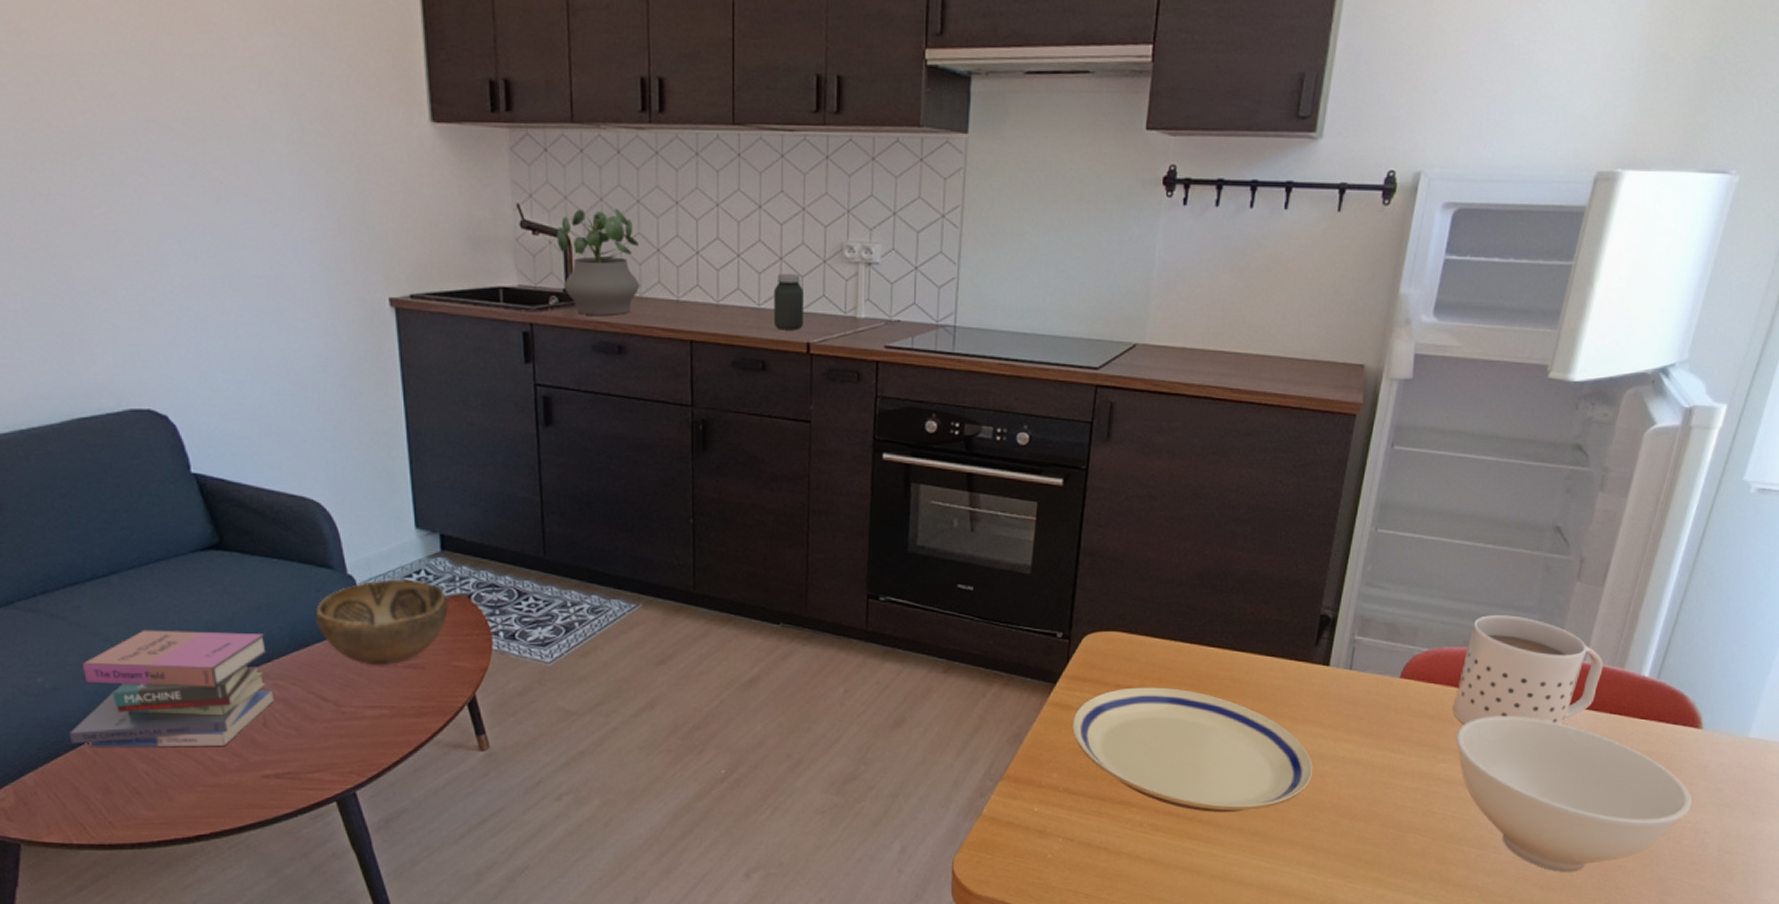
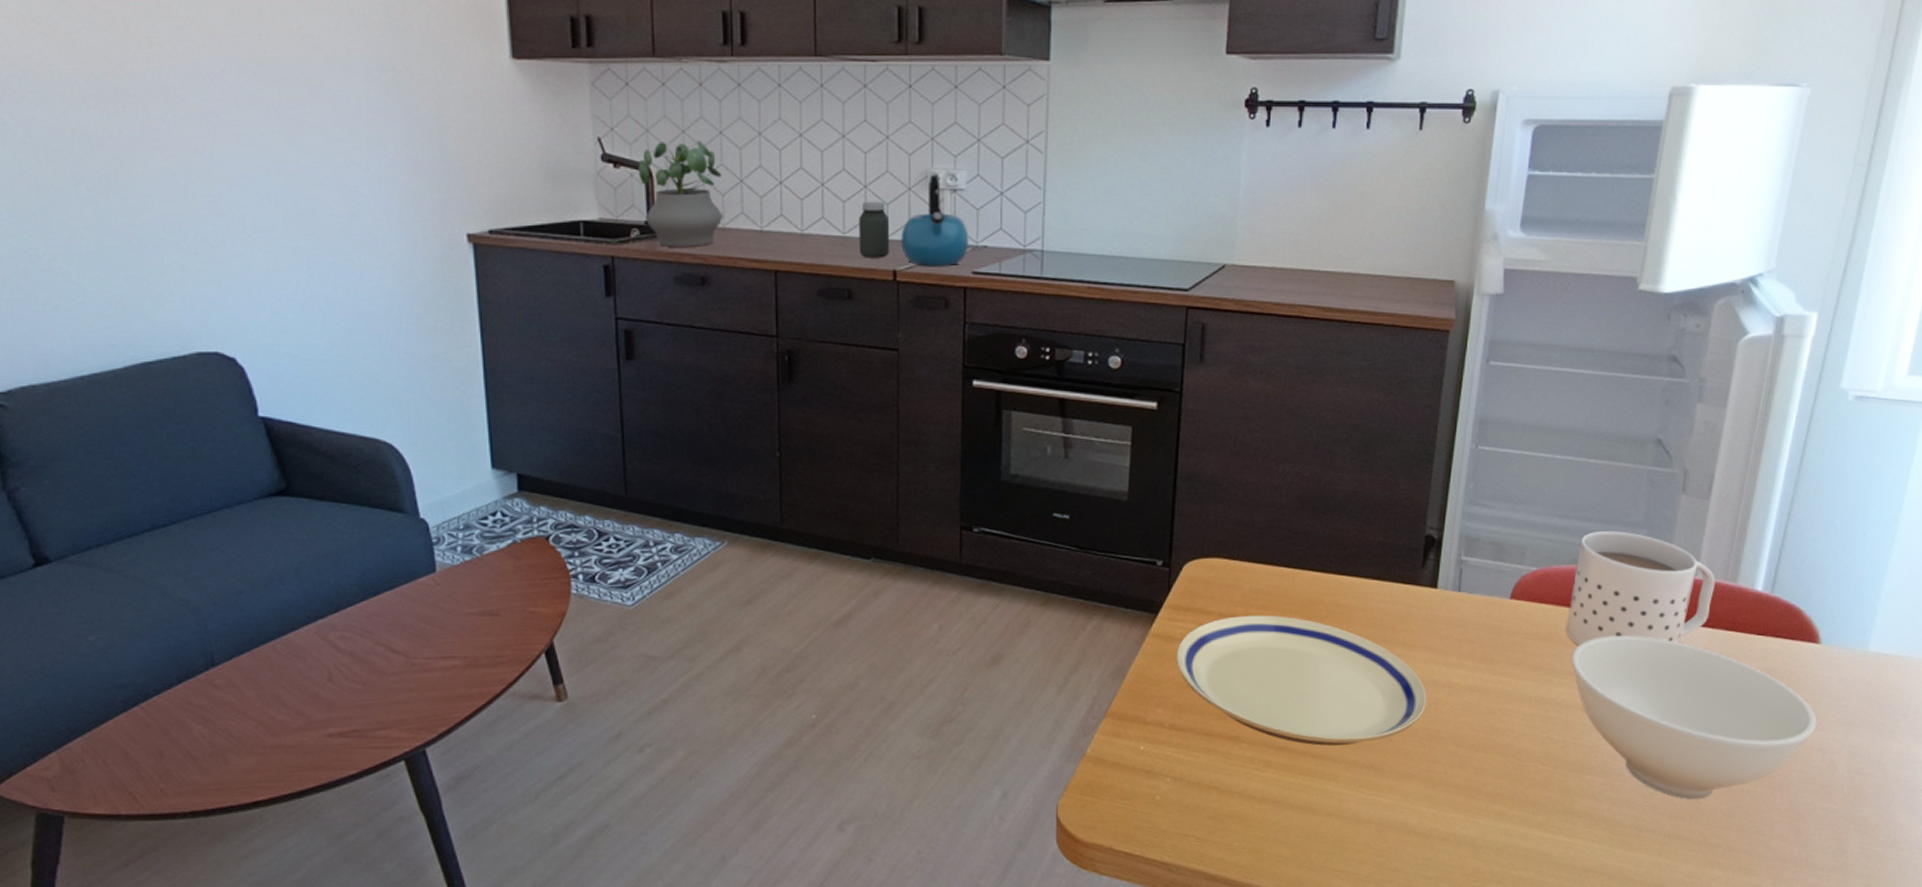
books: present [70,630,274,747] -> none [121,581,340,709]
decorative bowl: present [315,579,448,666] -> none [385,522,525,614]
kettle: none [815,248,883,341] -> present [901,175,970,267]

